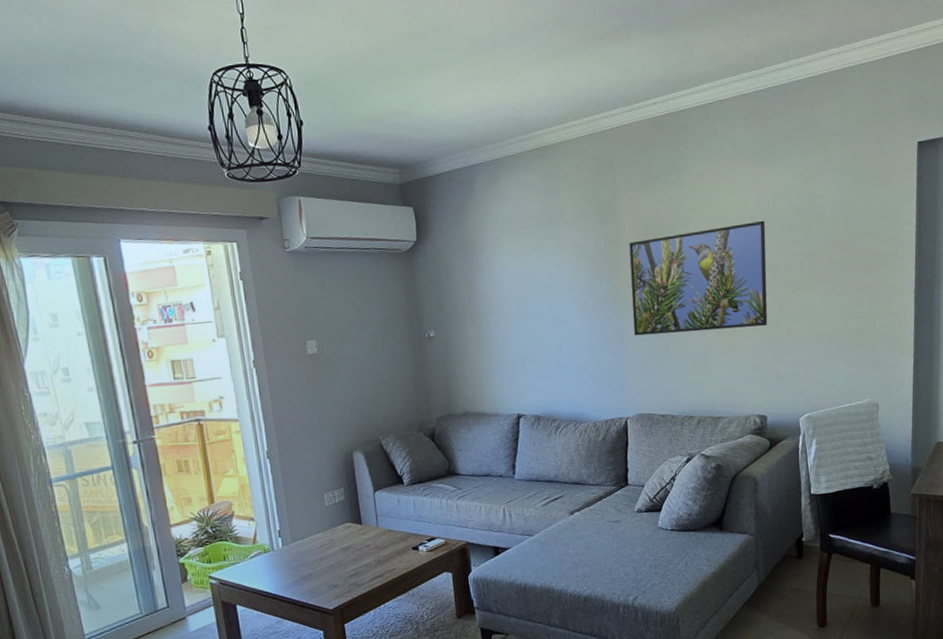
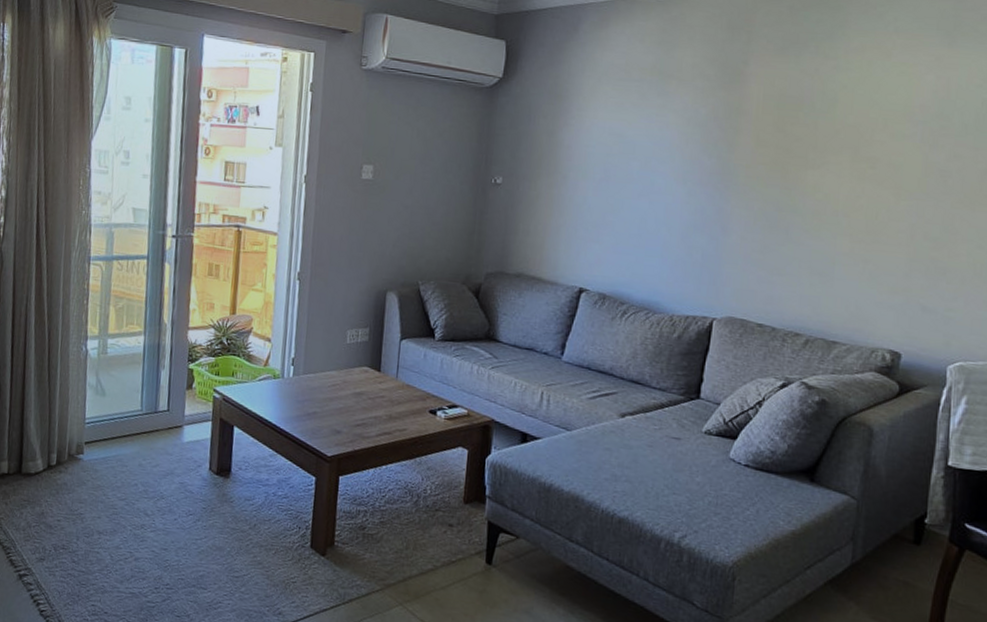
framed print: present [629,220,768,336] -> none [741,113,940,243]

